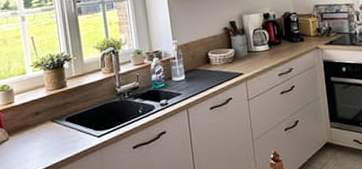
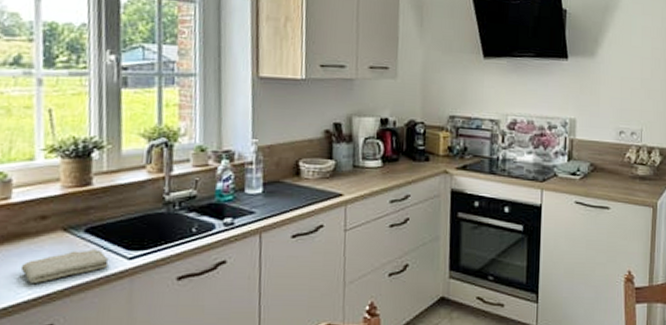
washcloth: none [26,132,85,161] -> present [20,249,109,283]

